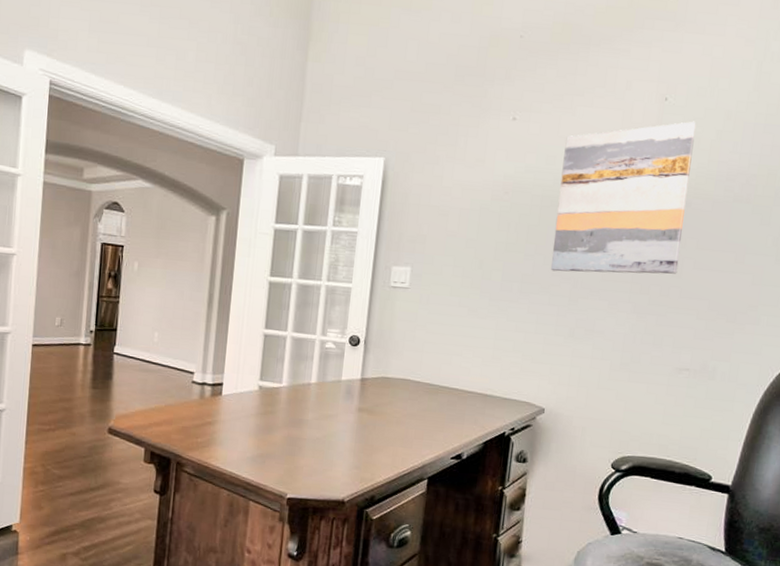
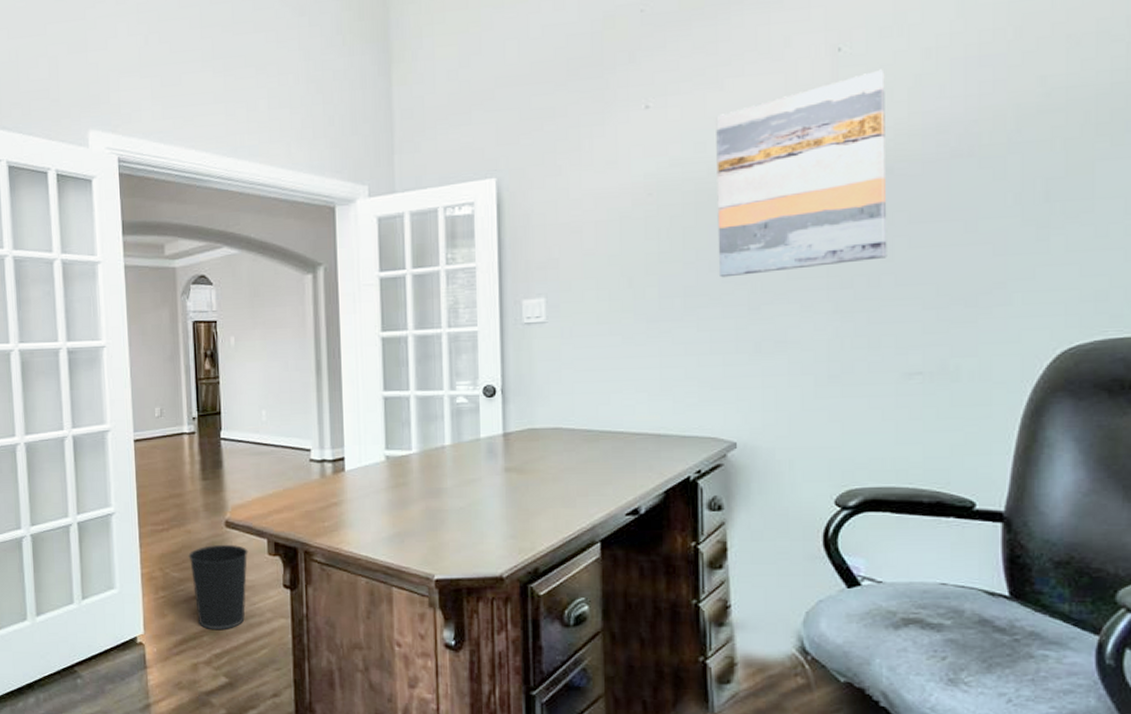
wastebasket: none [70,448,126,525] -> present [188,544,248,629]

